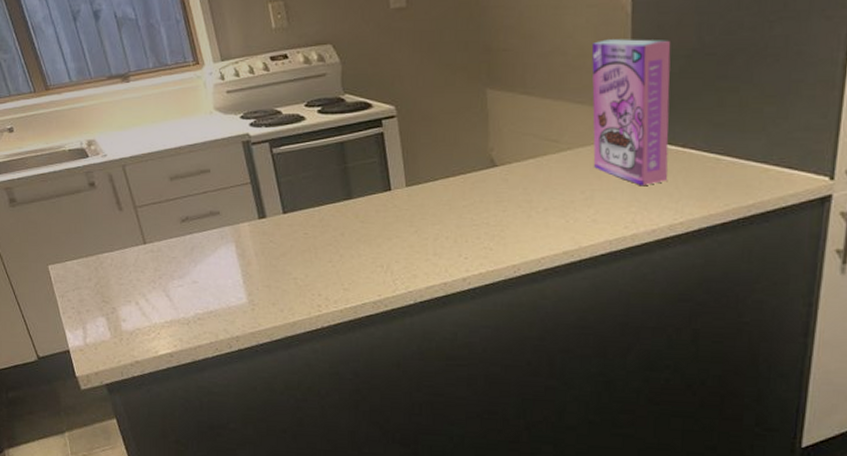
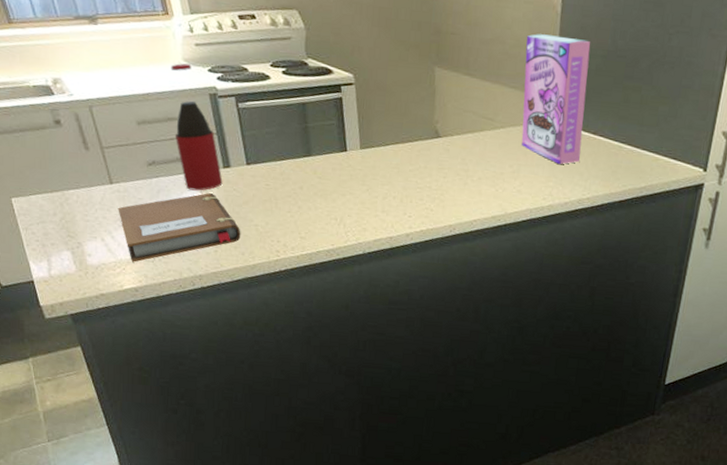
notebook: none [152,247,279,326] -> present [118,193,241,262]
bottle: none [202,113,259,245] -> present [170,63,223,191]

